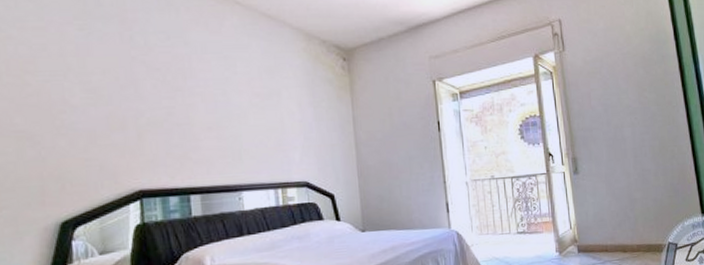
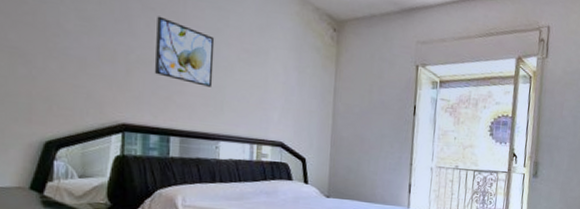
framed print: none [163,75,228,138] -> present [154,16,215,87]

